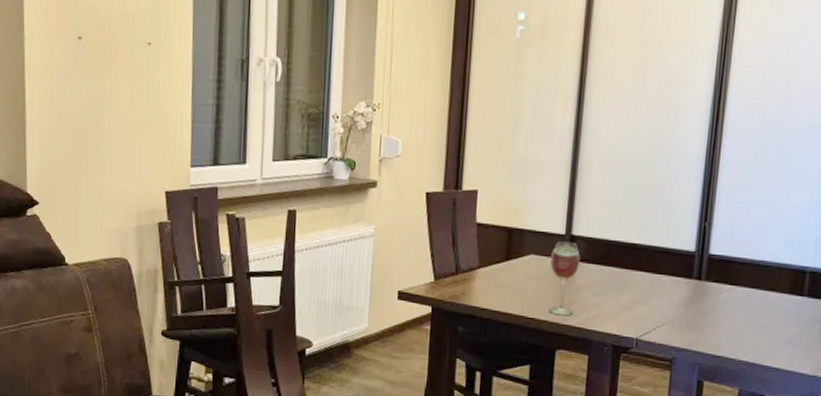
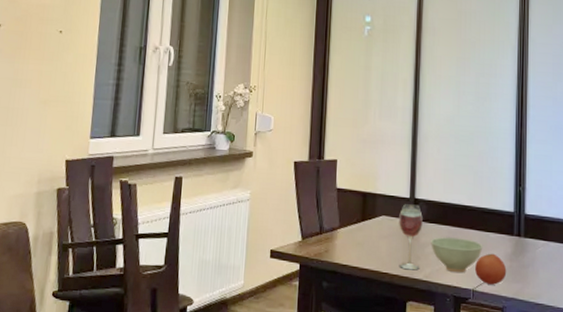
bowl: none [588,279,653,320] -> present [431,237,483,273]
fruit: none [641,298,680,334] -> present [475,253,507,285]

